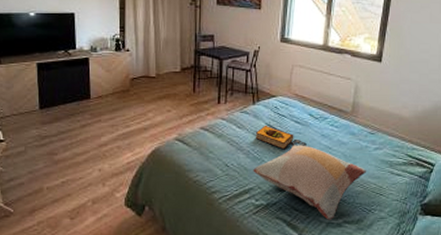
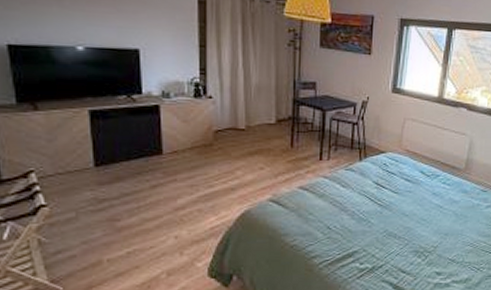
decorative pillow: present [253,138,367,220] -> none [358,197,478,281]
hardback book: present [255,125,294,150] -> none [361,183,404,210]

